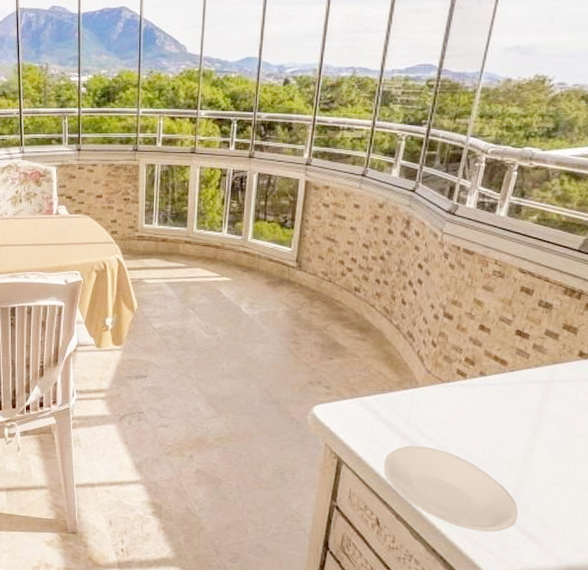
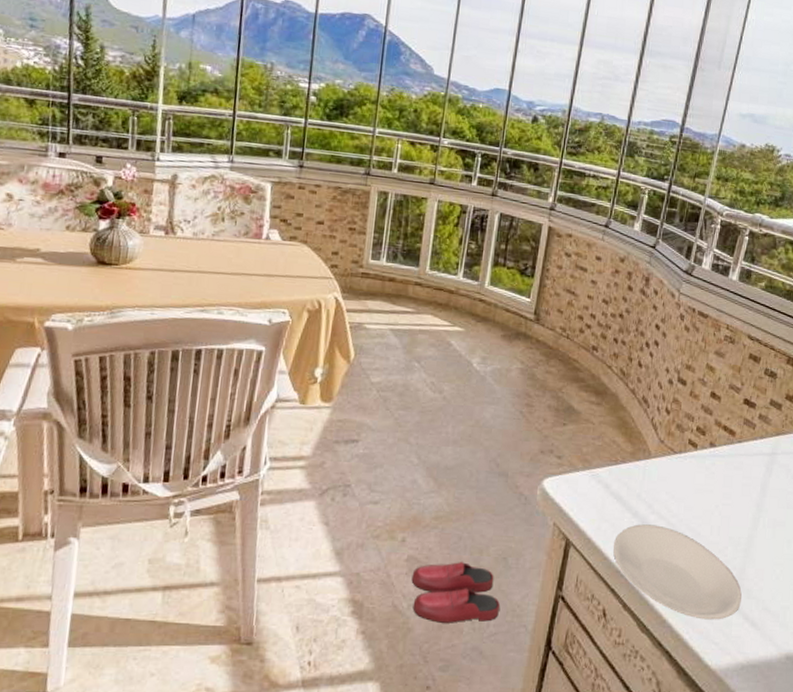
slippers: none [200,474,279,524] -> present [411,561,500,623]

